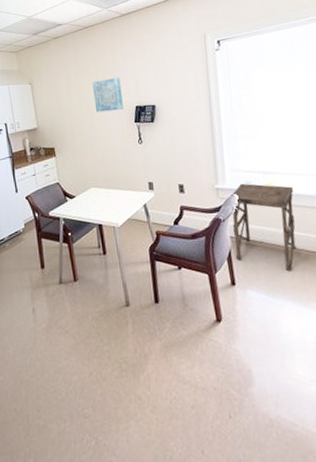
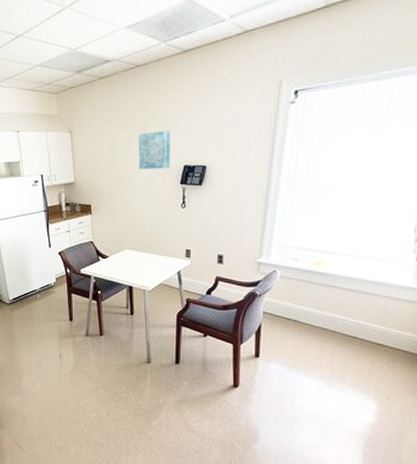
side table: present [231,183,297,272] -> none [264,259,344,352]

